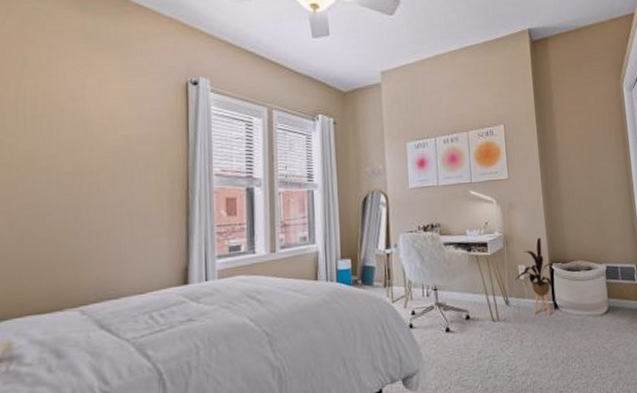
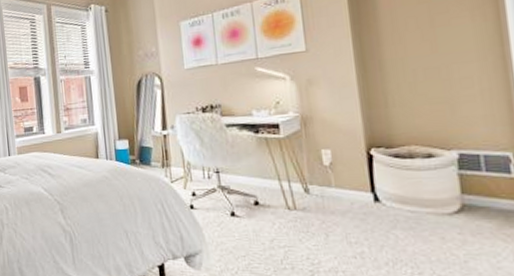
house plant: present [515,237,554,315] -> none [317,117,374,208]

